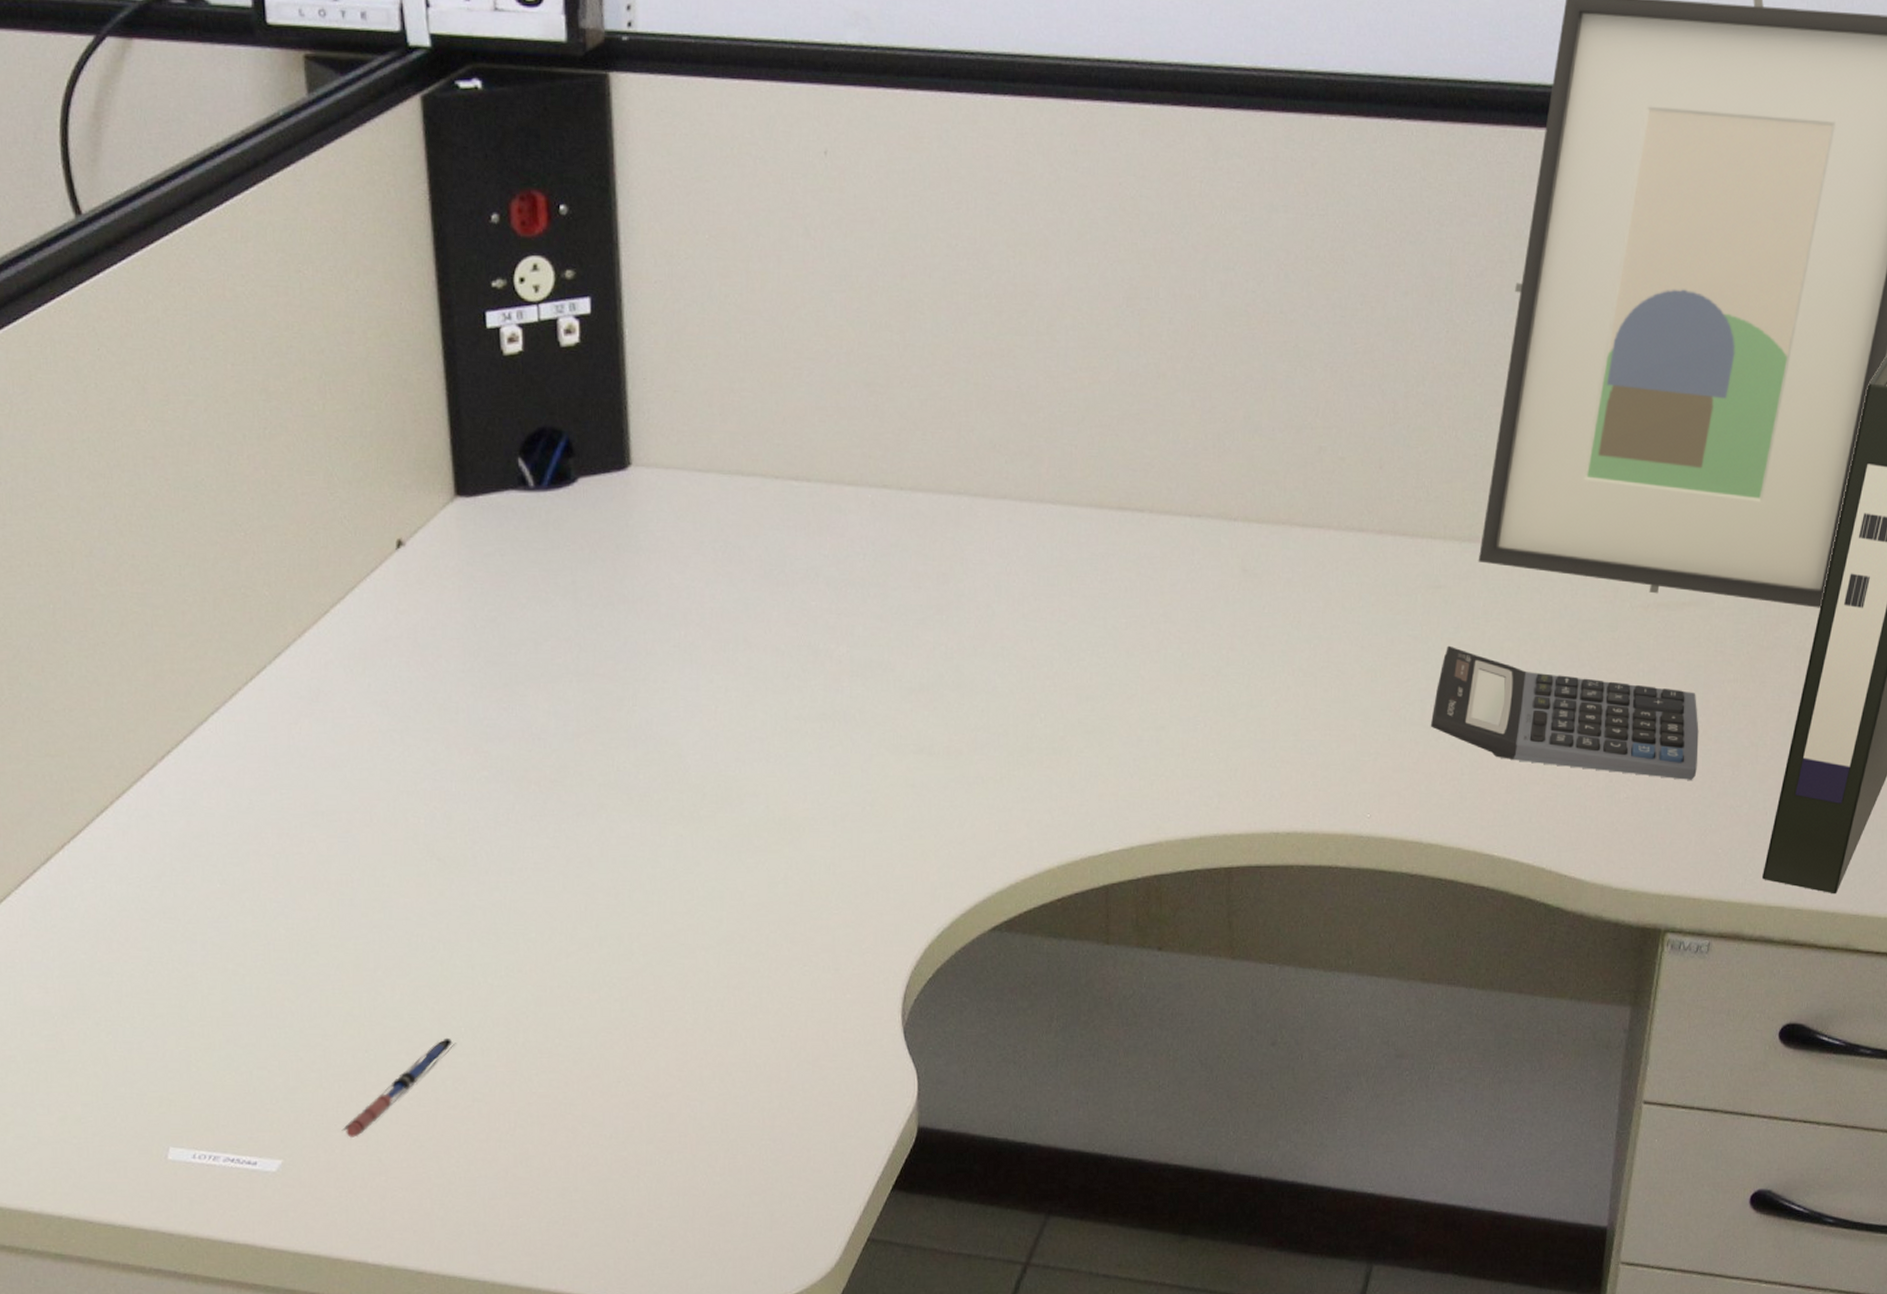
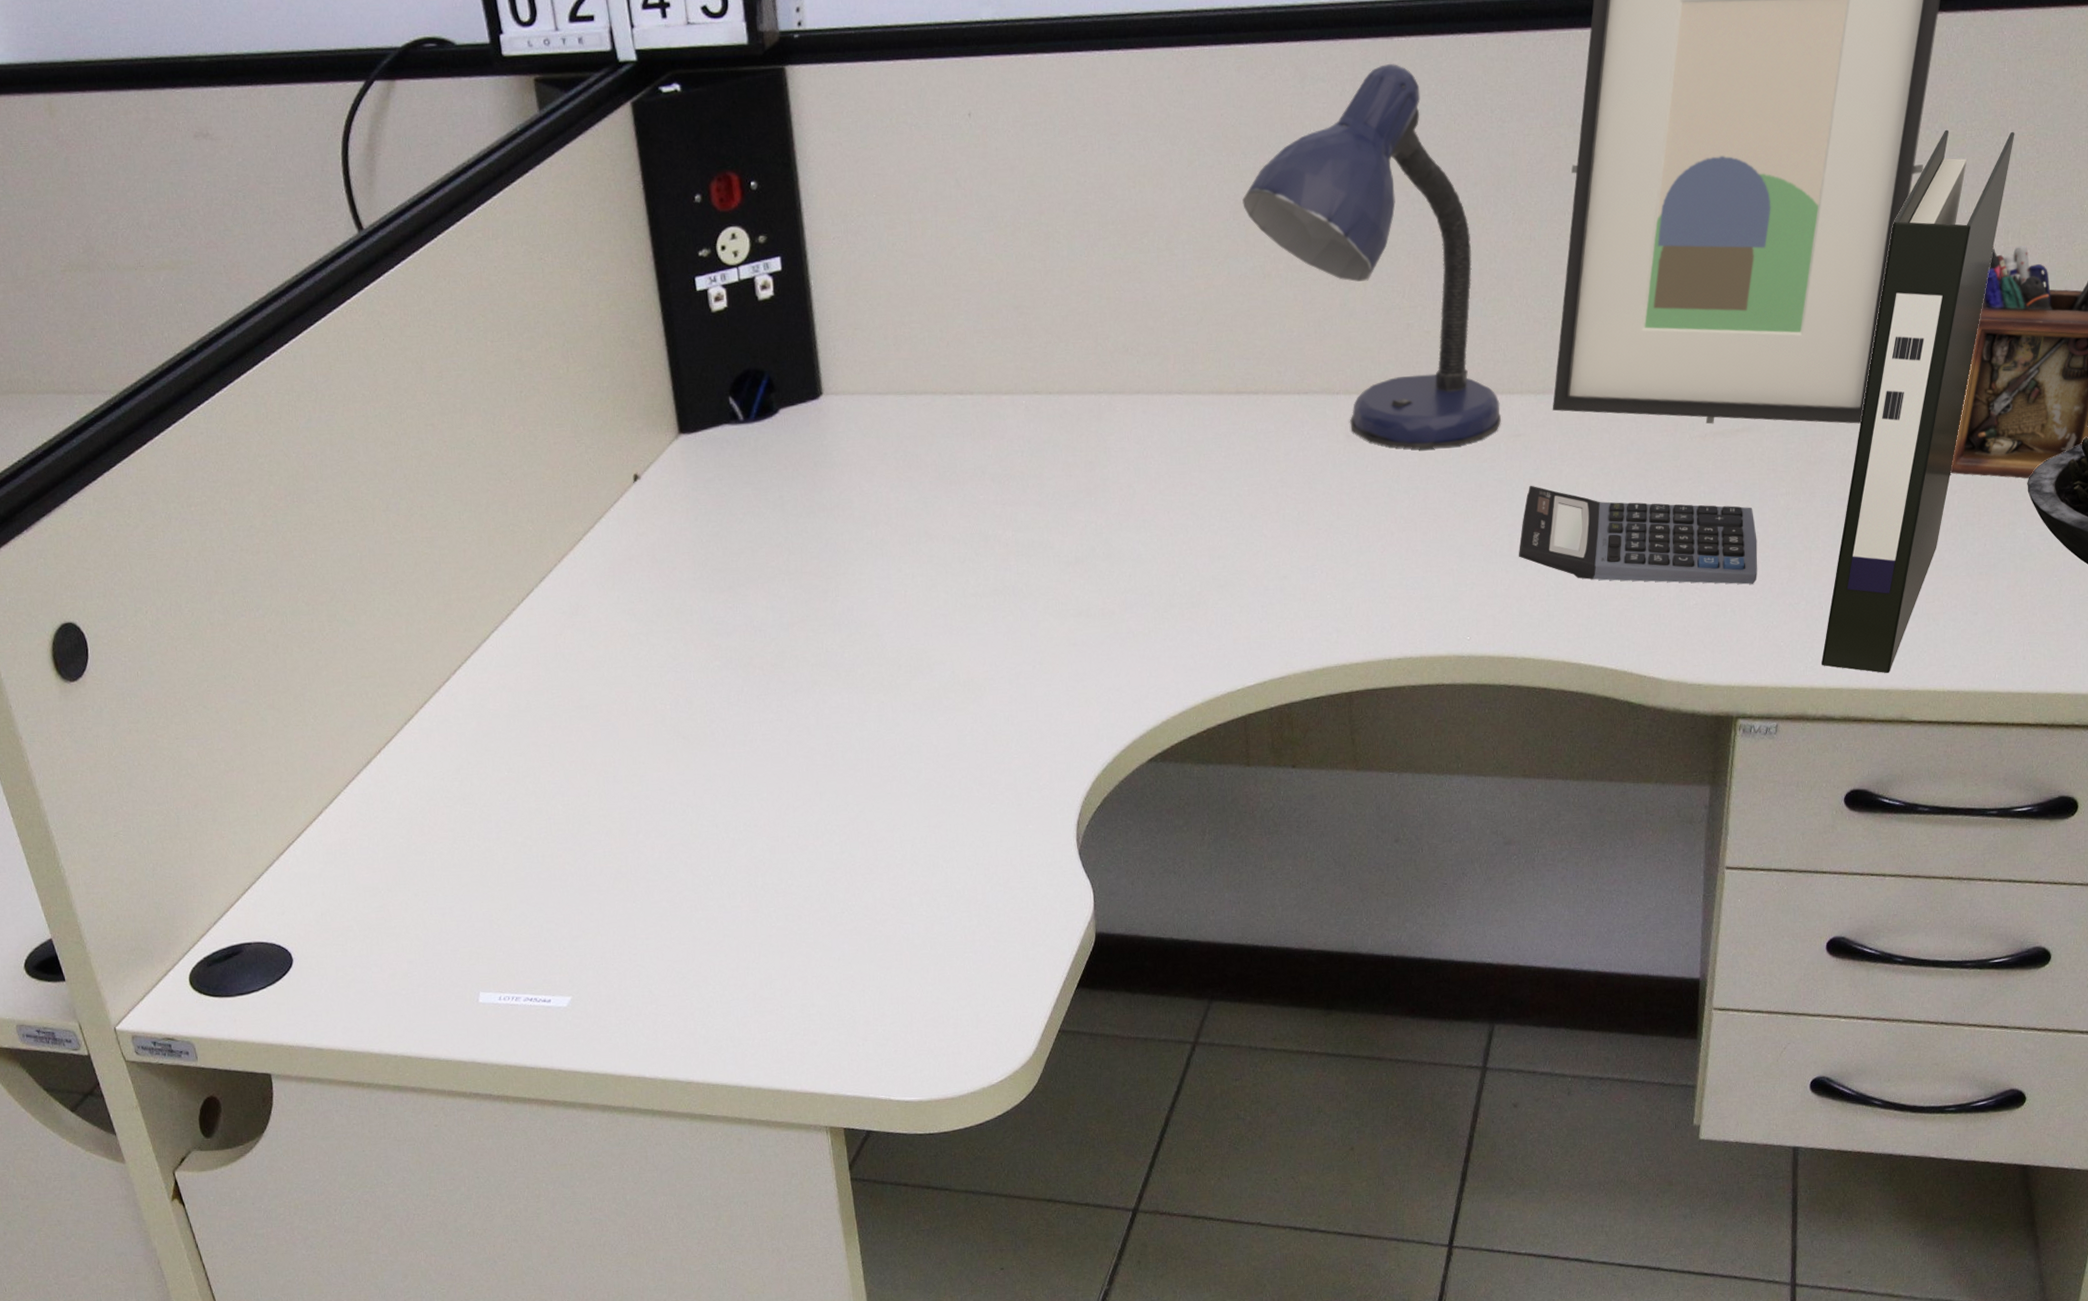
pen: present [342,1037,457,1138] -> none [618,885,708,974]
desk lamp: none [1138,145,1420,594] -> present [1242,64,1501,450]

